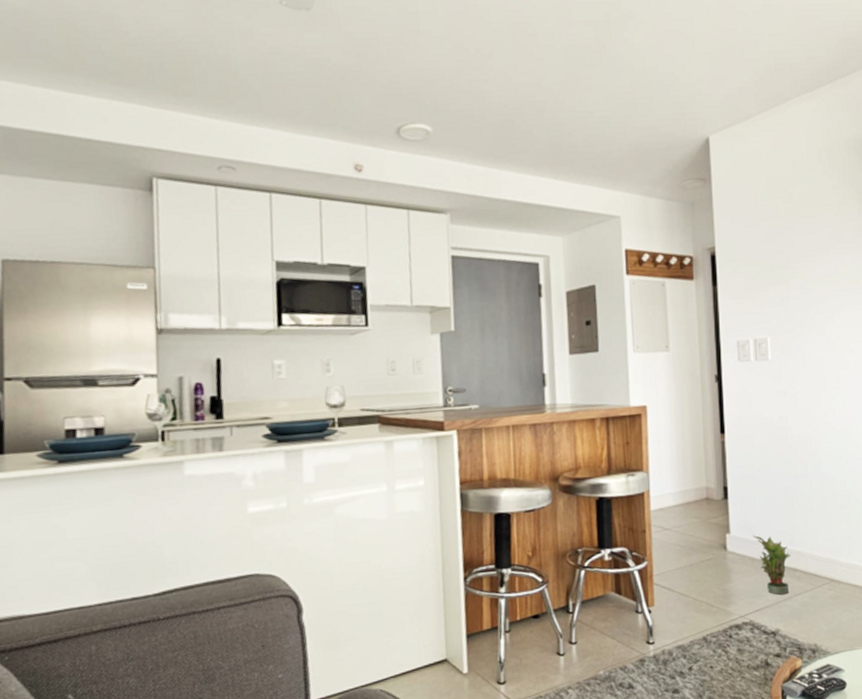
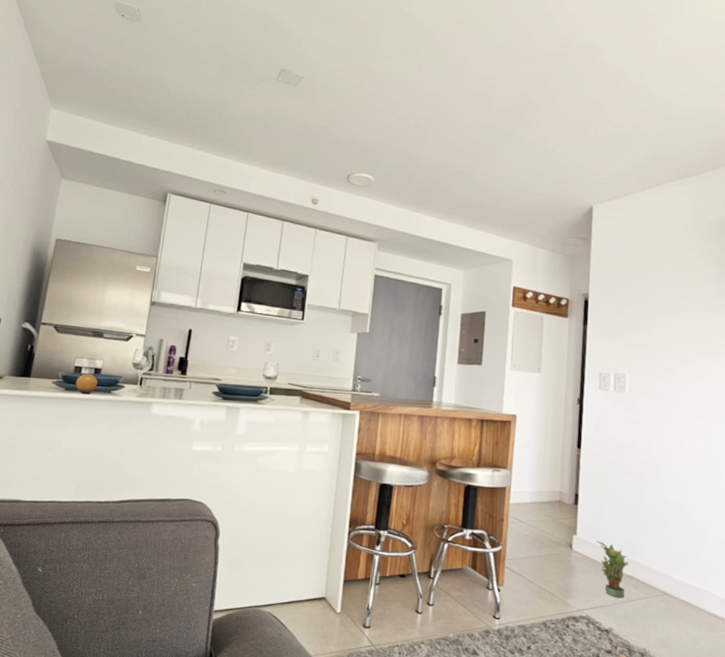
fruit: none [70,436,102,465] -> present [76,374,97,394]

